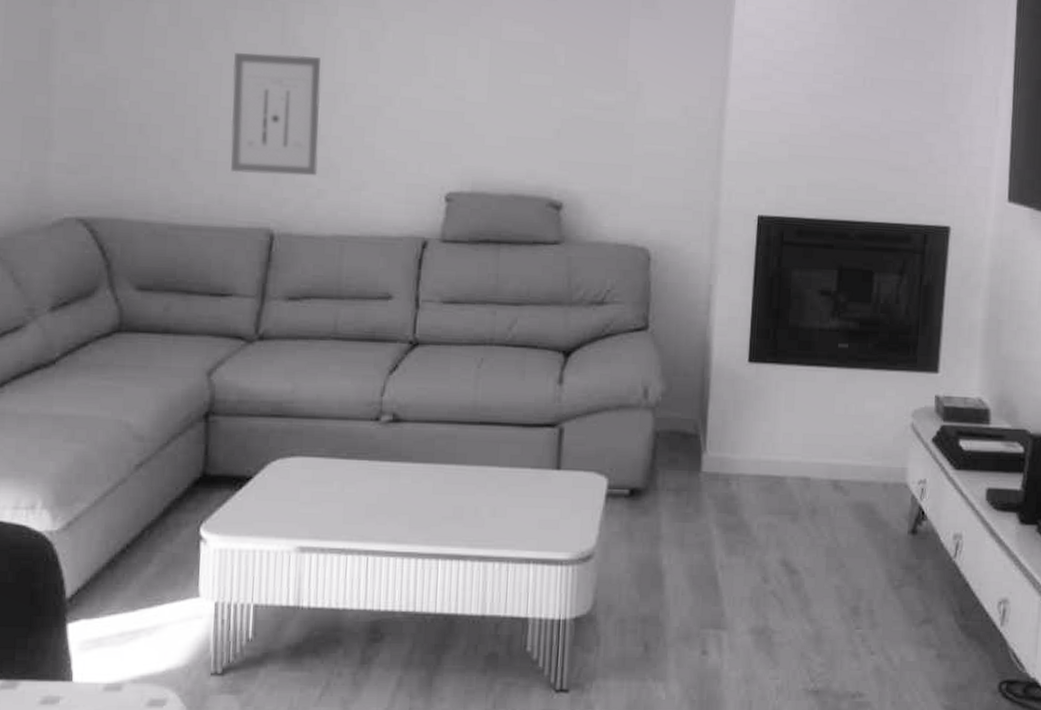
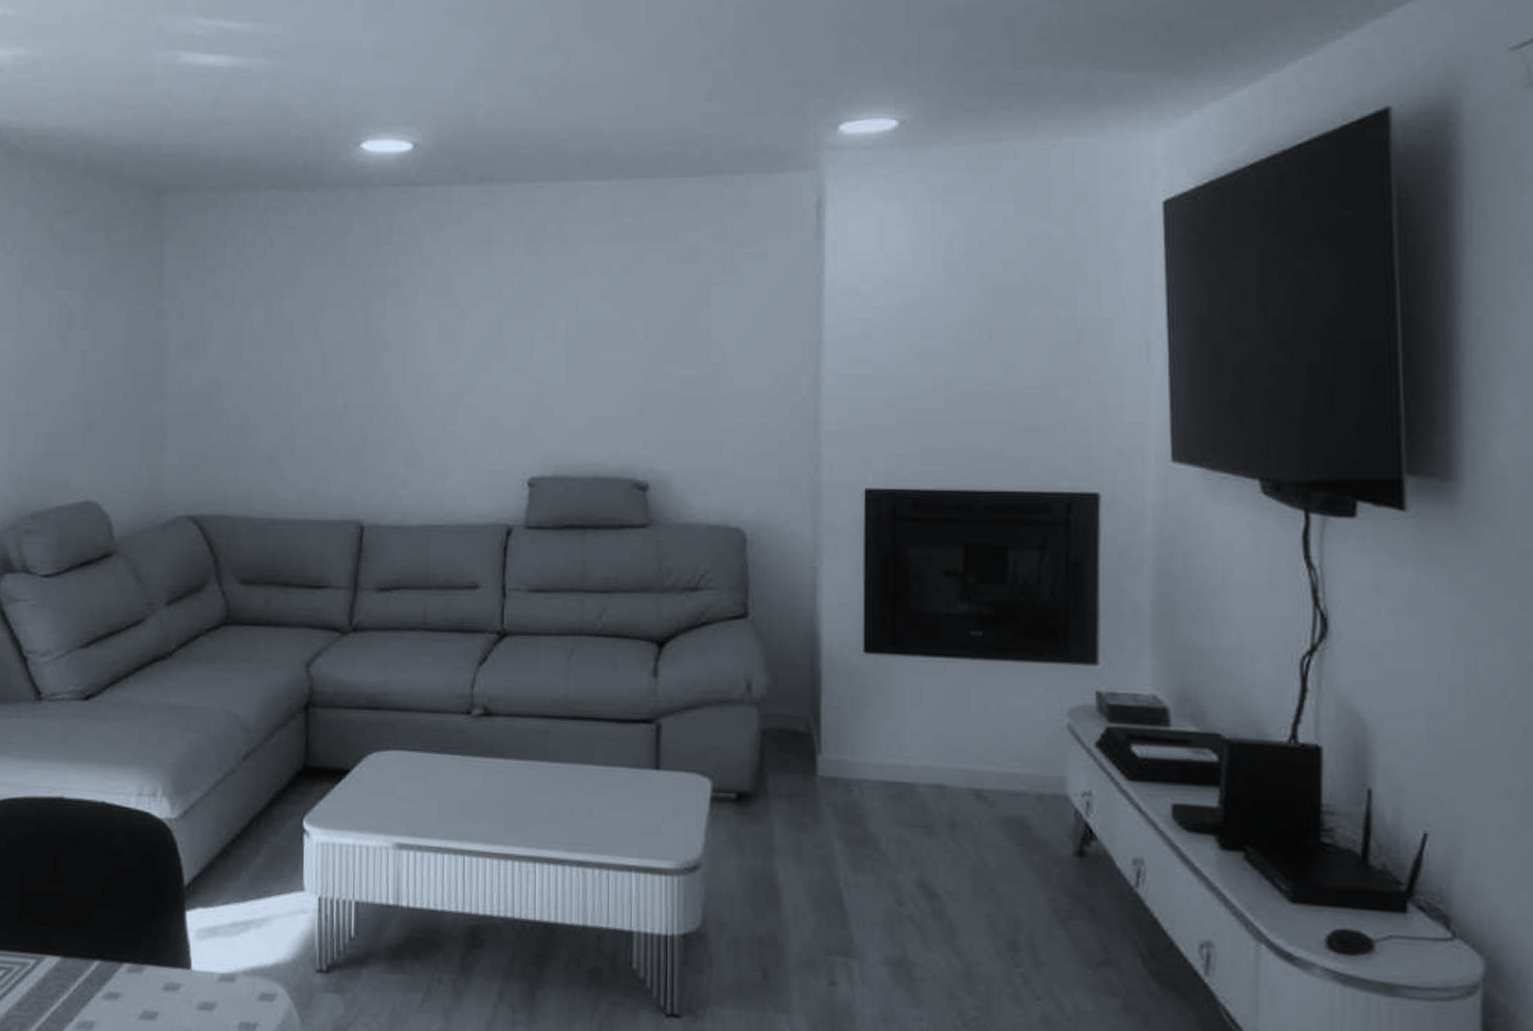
wall art: present [231,53,321,176] -> none [321,348,404,467]

